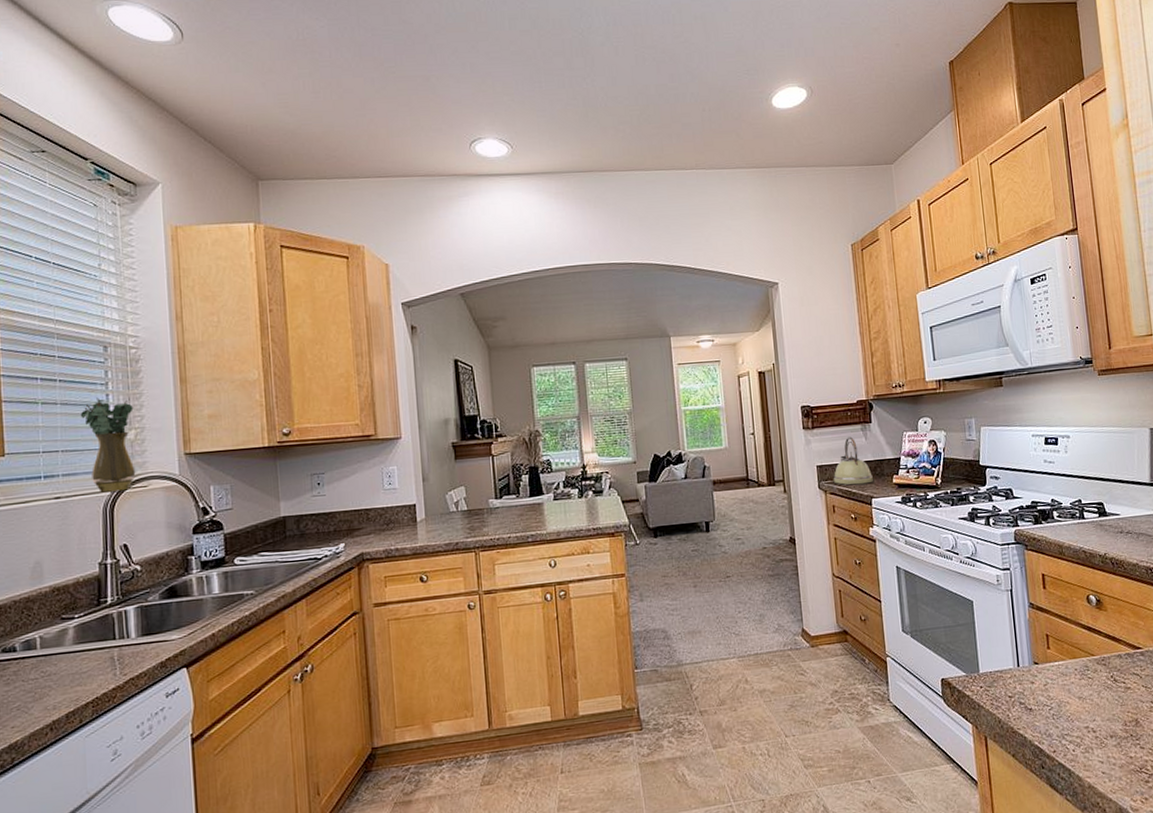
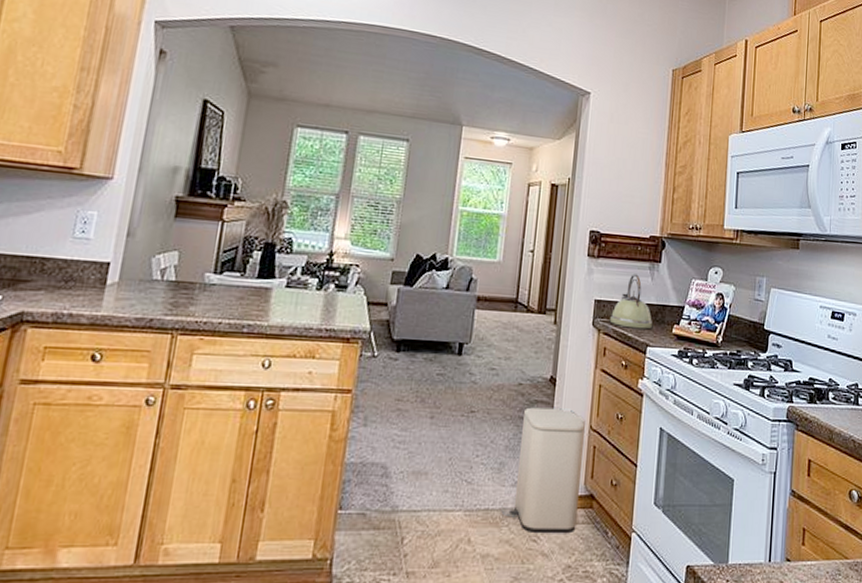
pedal bin: none [767,562,836,668] -> present [499,407,585,533]

